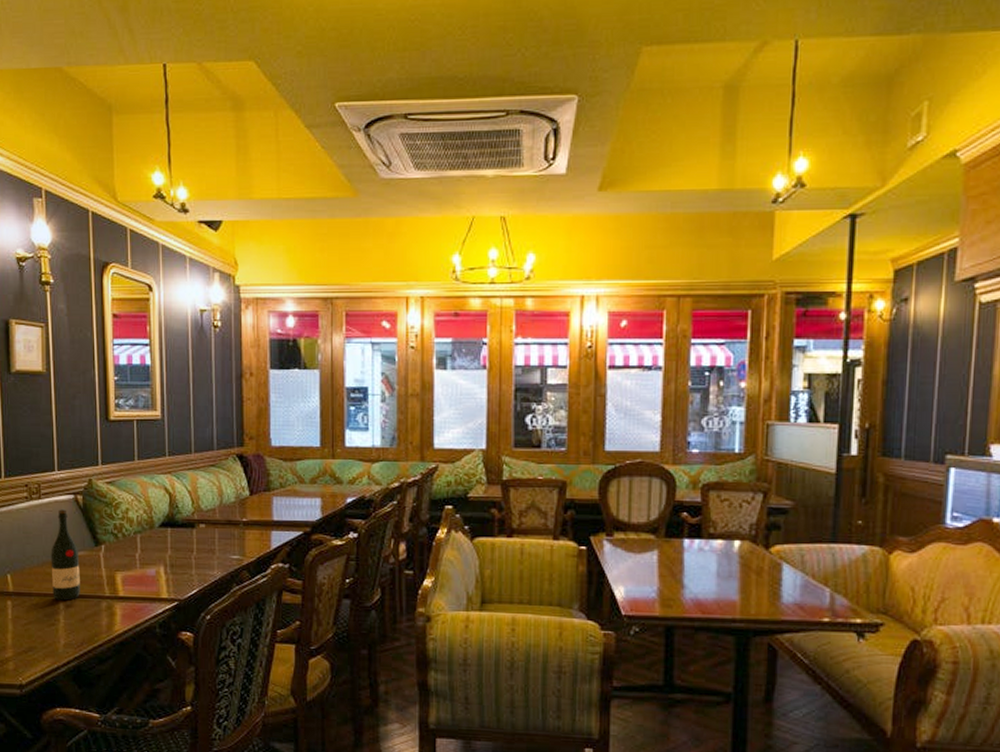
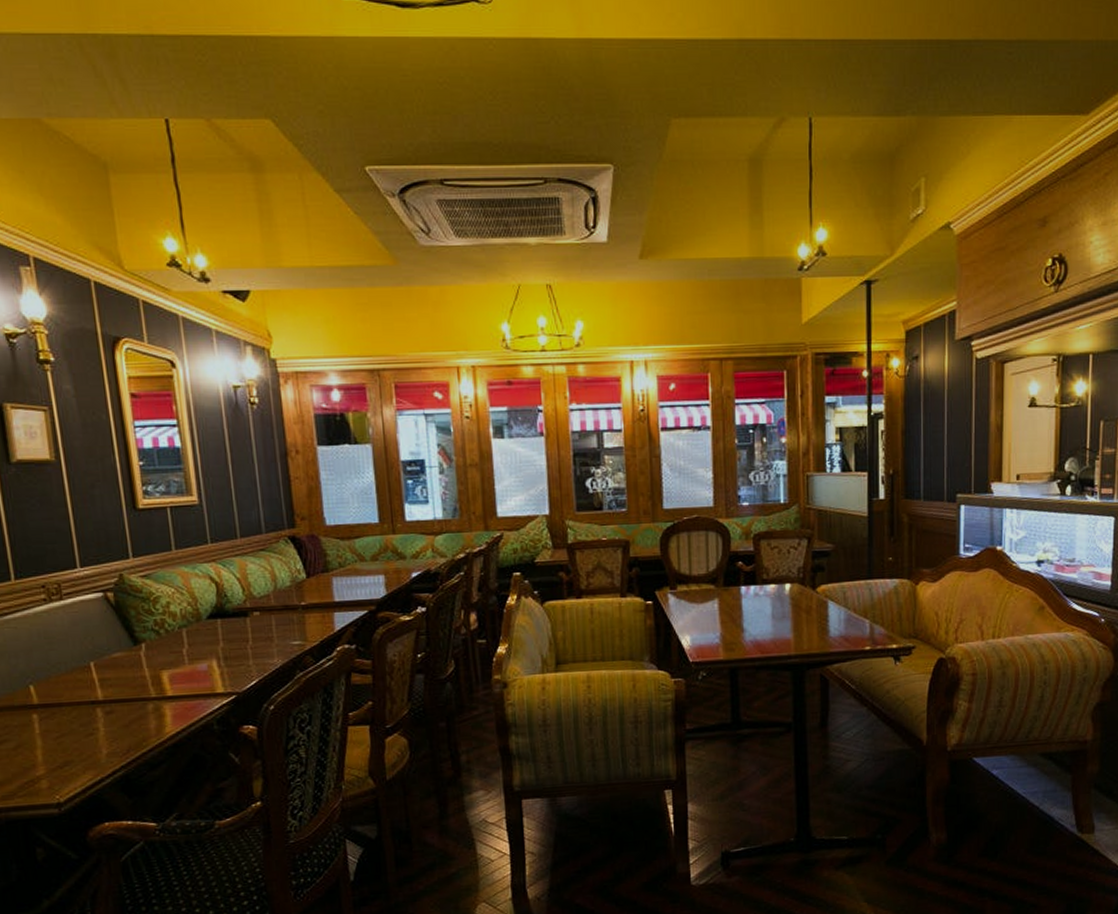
wine bottle: present [50,509,80,601] -> none [80,609,121,708]

